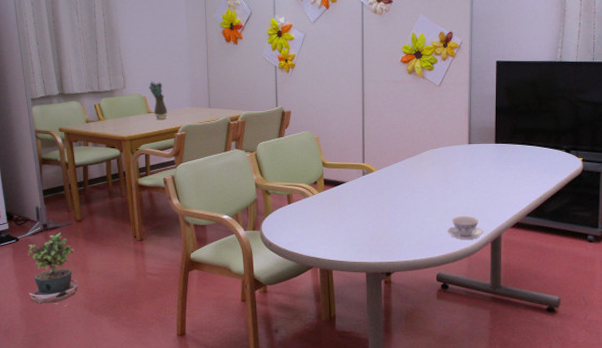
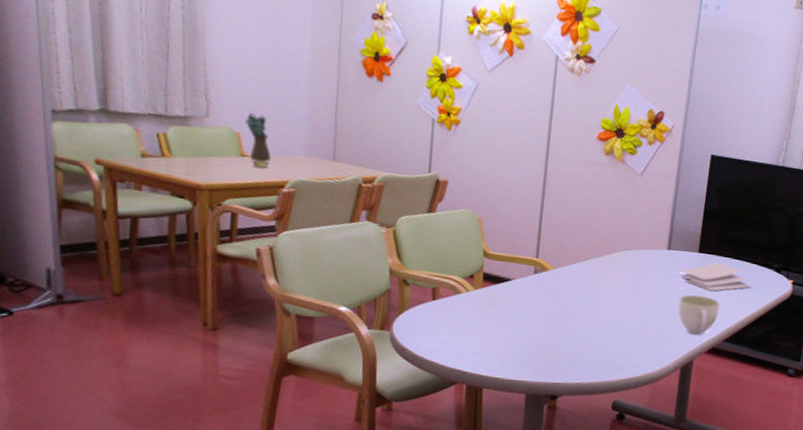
potted plant: present [26,232,79,306] -> none [24,308,109,413]
teacup: present [447,216,484,239] -> none [630,334,674,363]
papers: none [480,149,545,175] -> present [678,261,751,291]
cup: none [483,179,519,213] -> present [678,294,720,335]

